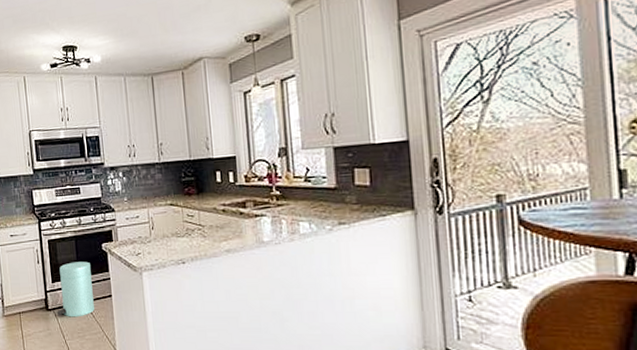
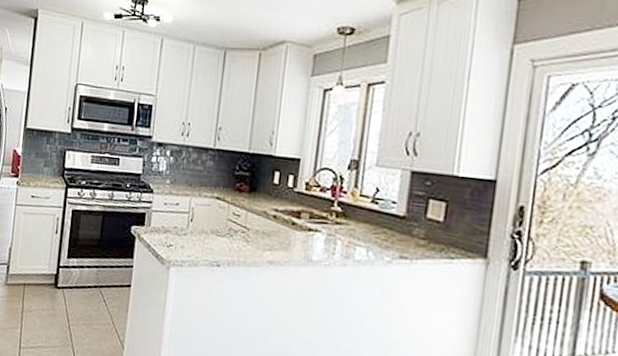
trash can: present [57,261,94,317] -> none [66,239,114,302]

